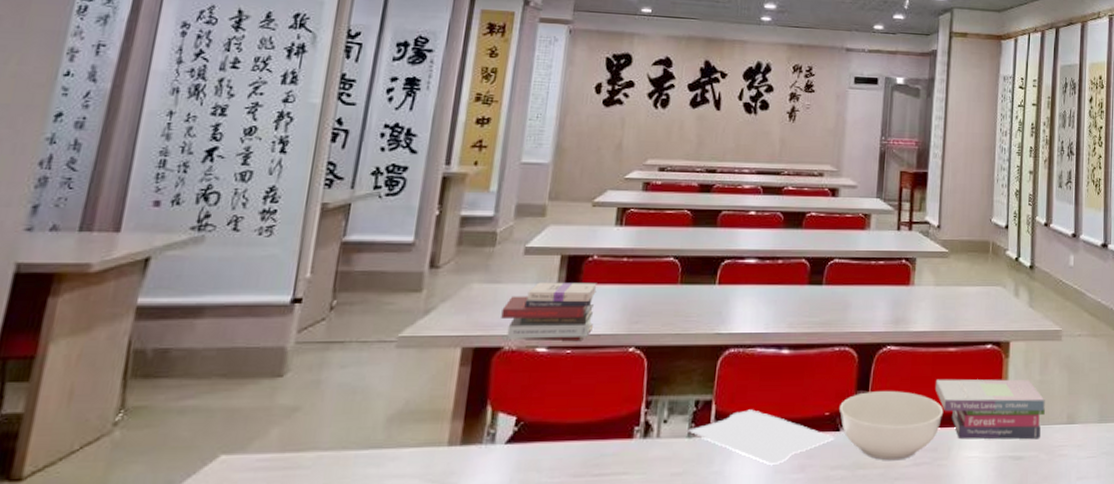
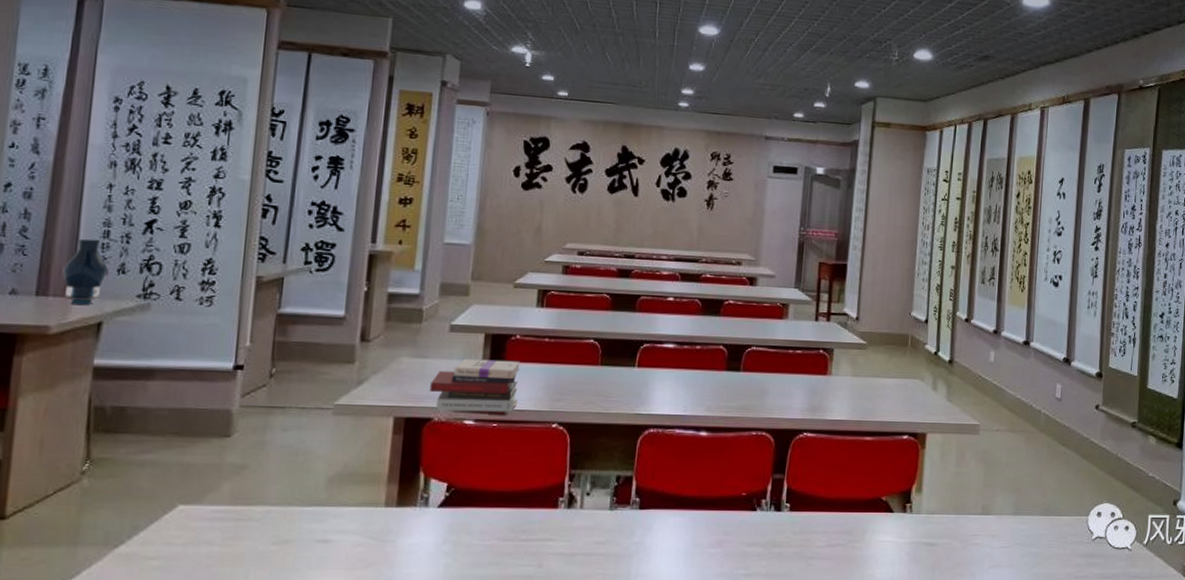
vase: none [110,169,162,240] -> present [62,238,109,306]
paper sheet: present [688,409,835,465] -> none [609,486,752,539]
bowl: present [839,391,944,461] -> none [756,475,859,541]
books: present [936,379,1045,439] -> none [851,466,960,528]

